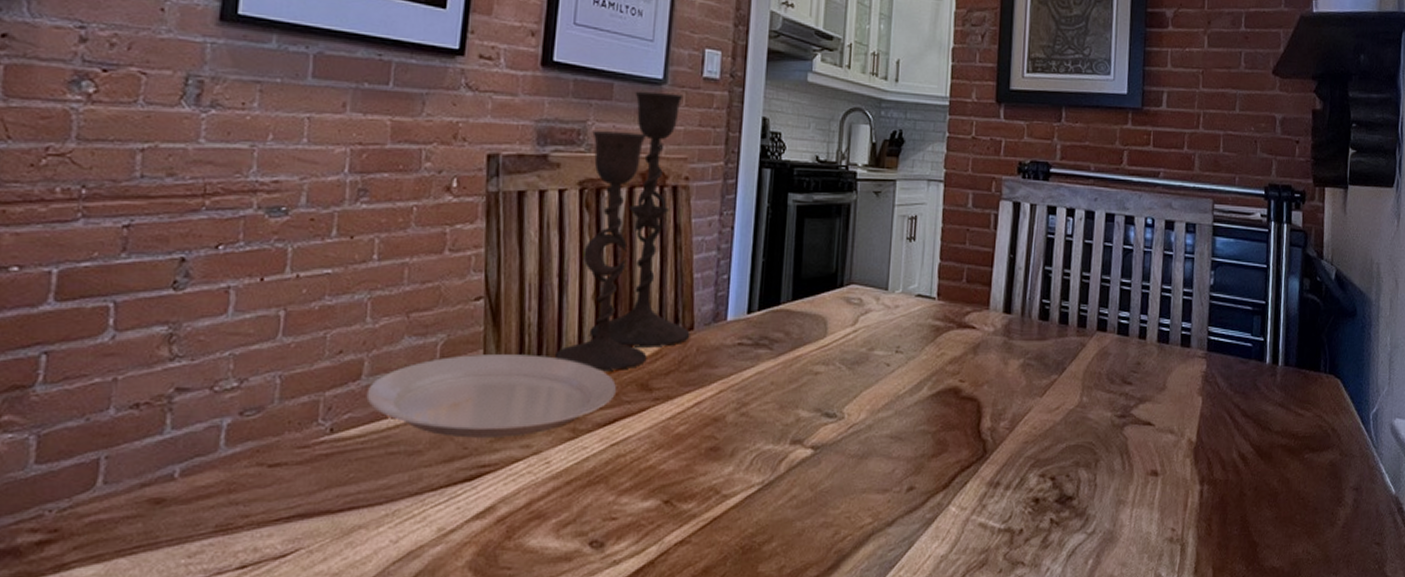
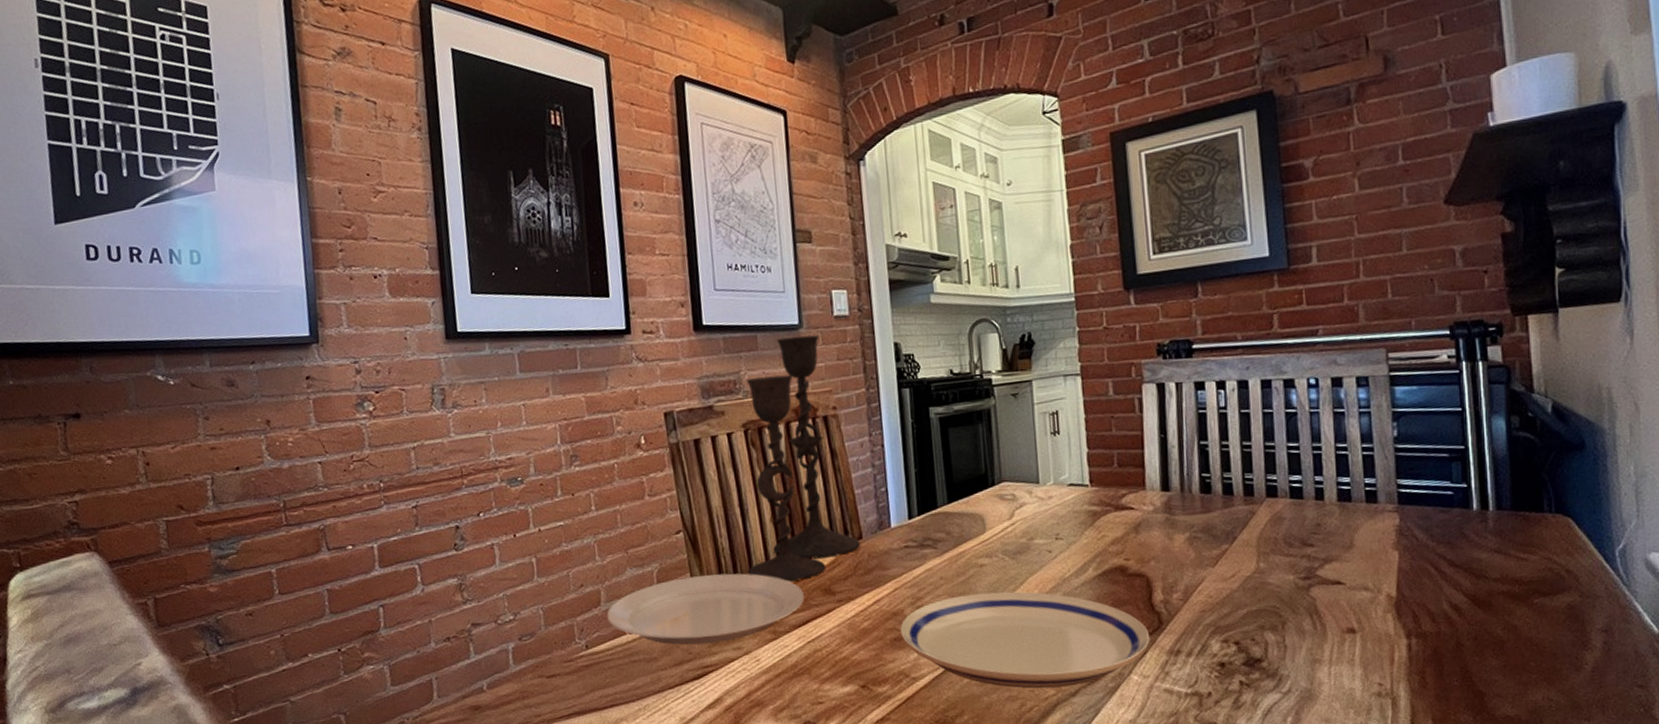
plate: none [718,404,973,516] -> present [900,591,1151,689]

